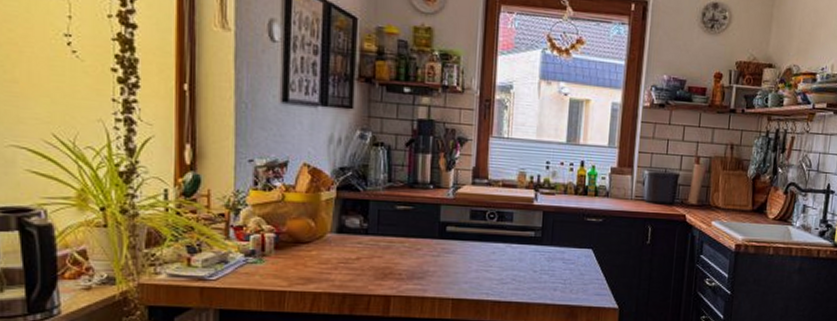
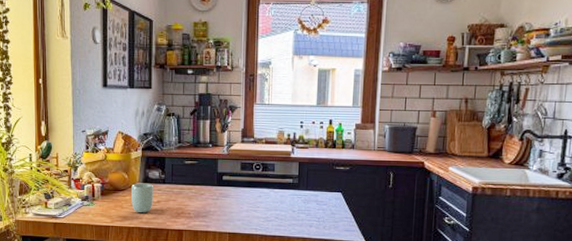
cup: none [319,233,351,274] -> present [132,183,153,213]

